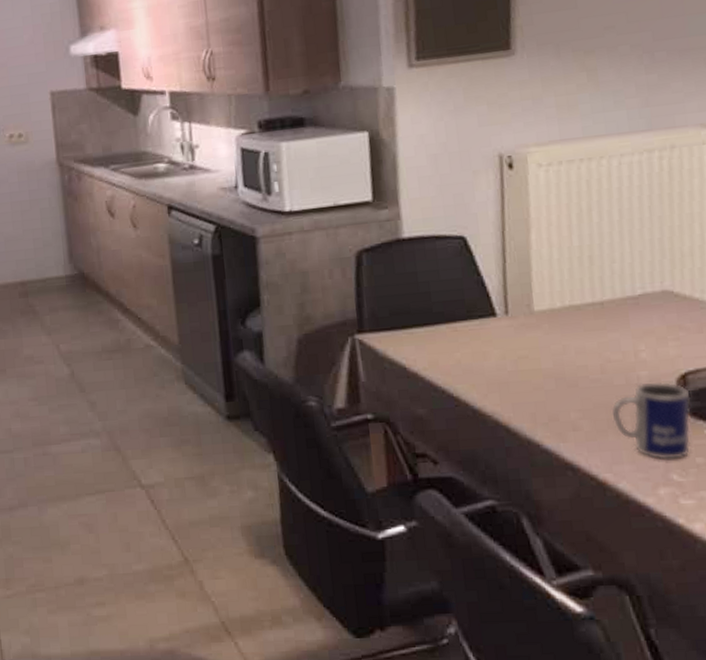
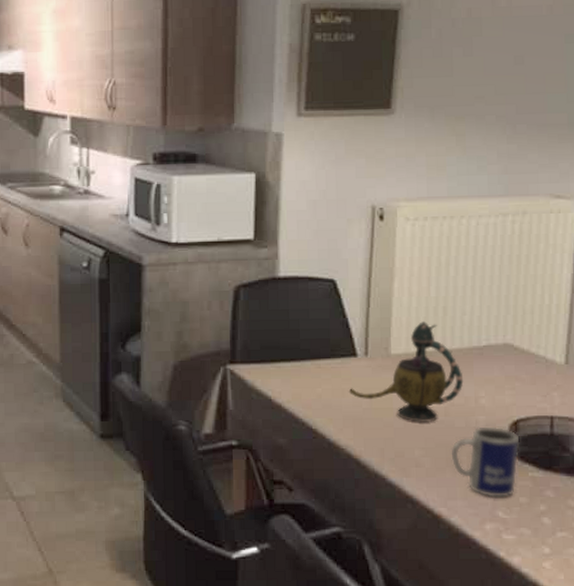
teapot: none [490,272,620,384] -> present [348,320,464,423]

